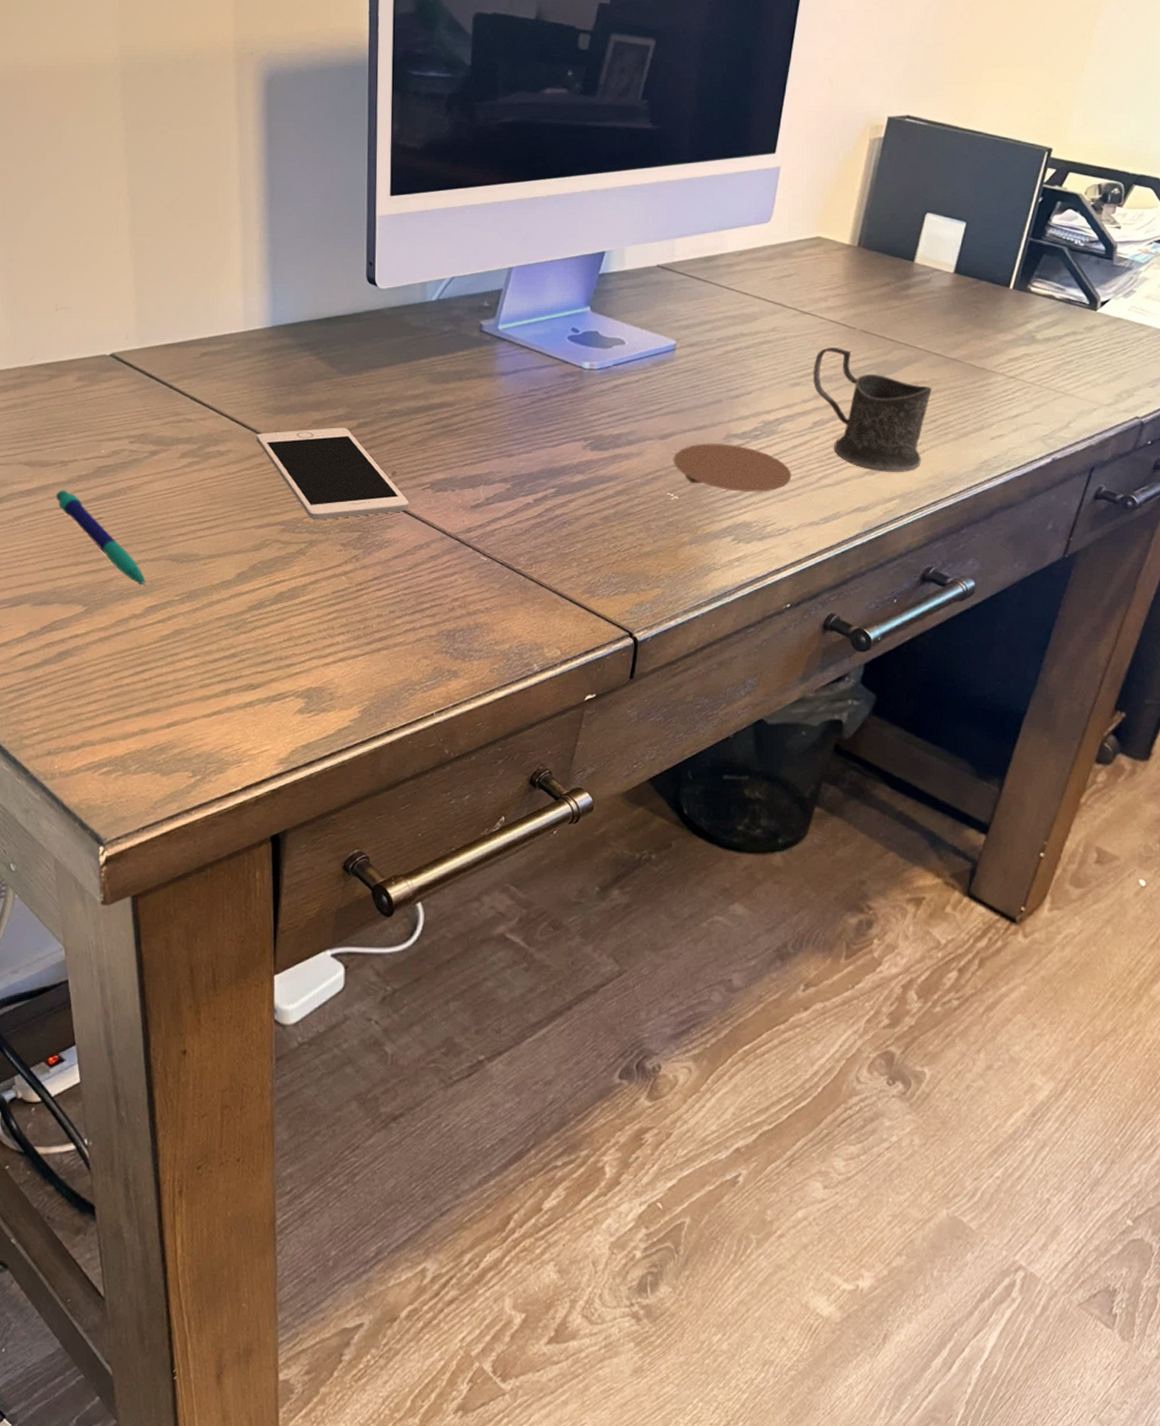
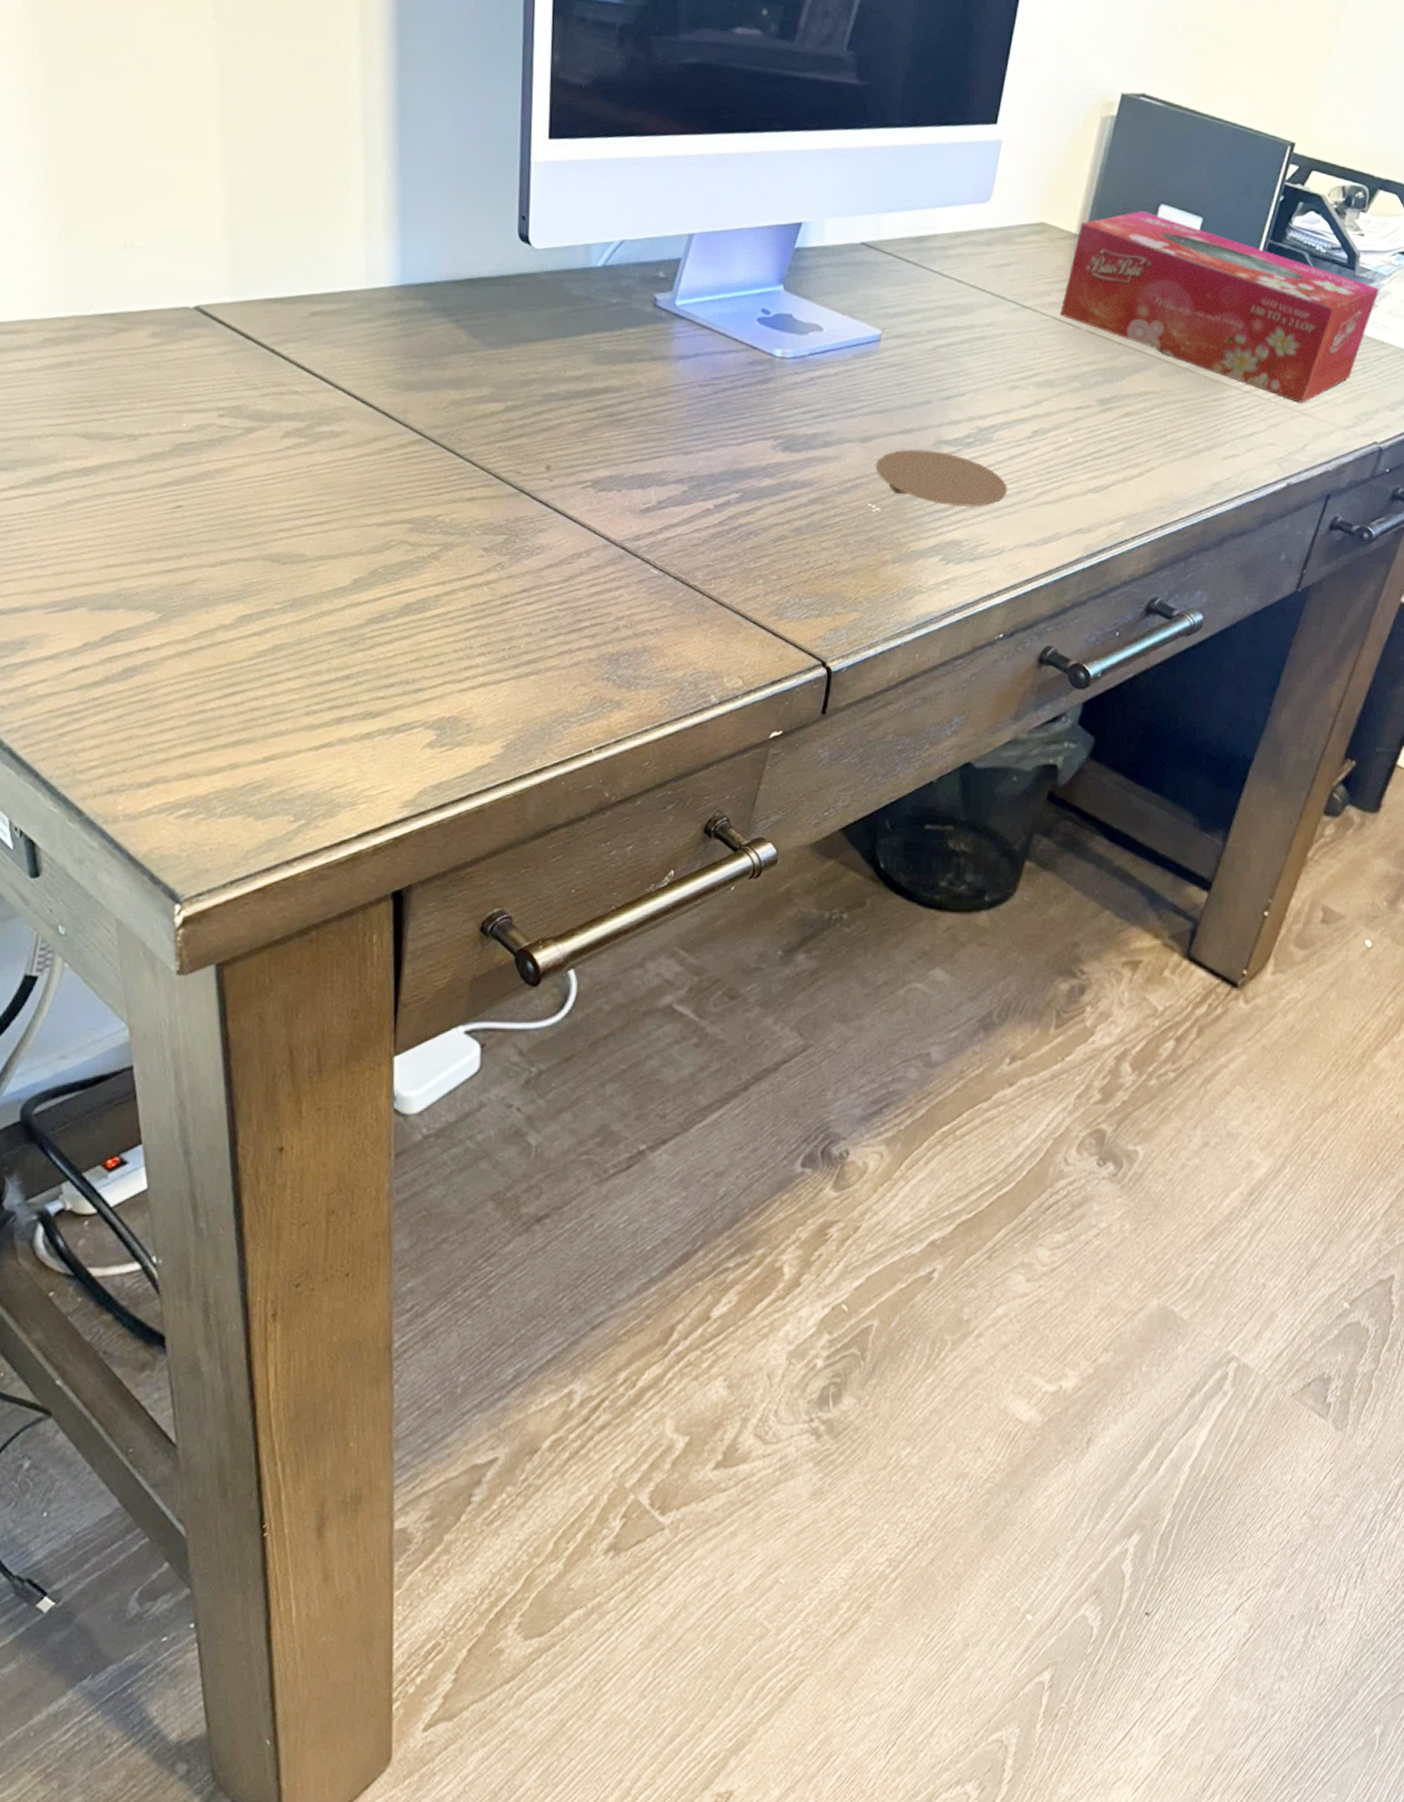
pen: present [55,490,147,586] -> none [121,470,239,591]
cell phone: present [256,427,409,521] -> none [379,409,566,520]
mug: present [813,347,933,472] -> none [1034,347,1163,492]
tissue box: none [836,220,1137,386] -> present [1060,211,1380,404]

